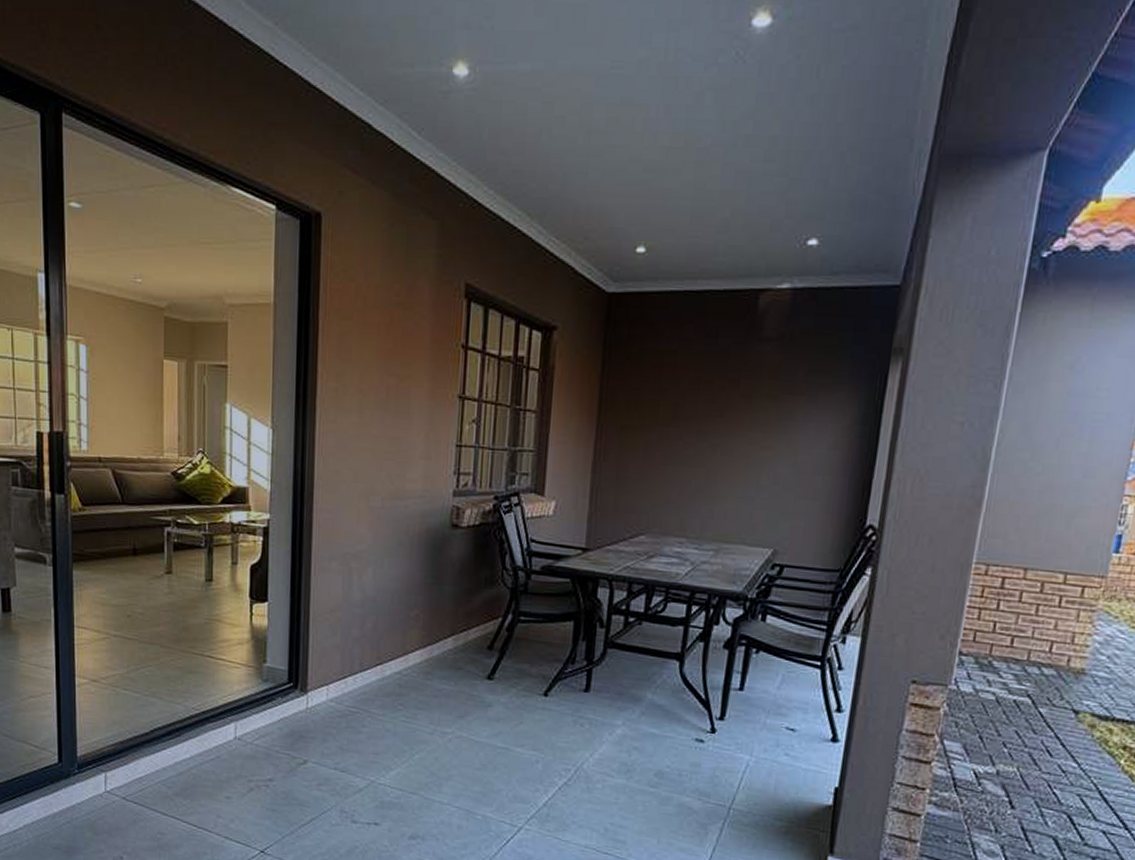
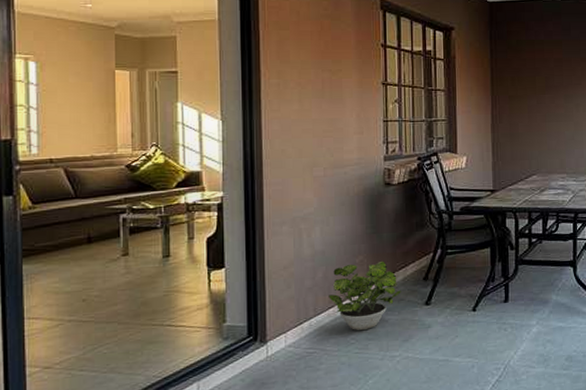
potted plant: none [377,618,460,697] -> present [329,262,401,330]

